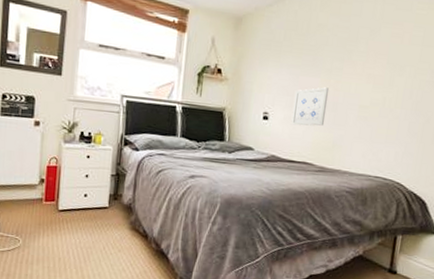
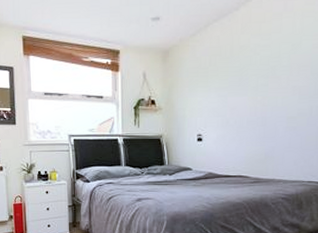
wall art: present [292,87,330,126] -> none [224,104,257,143]

